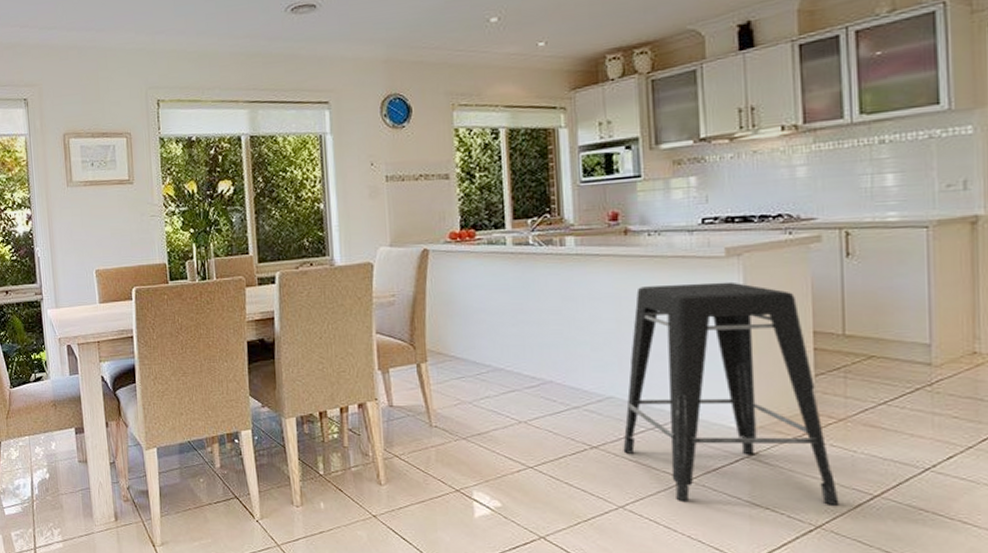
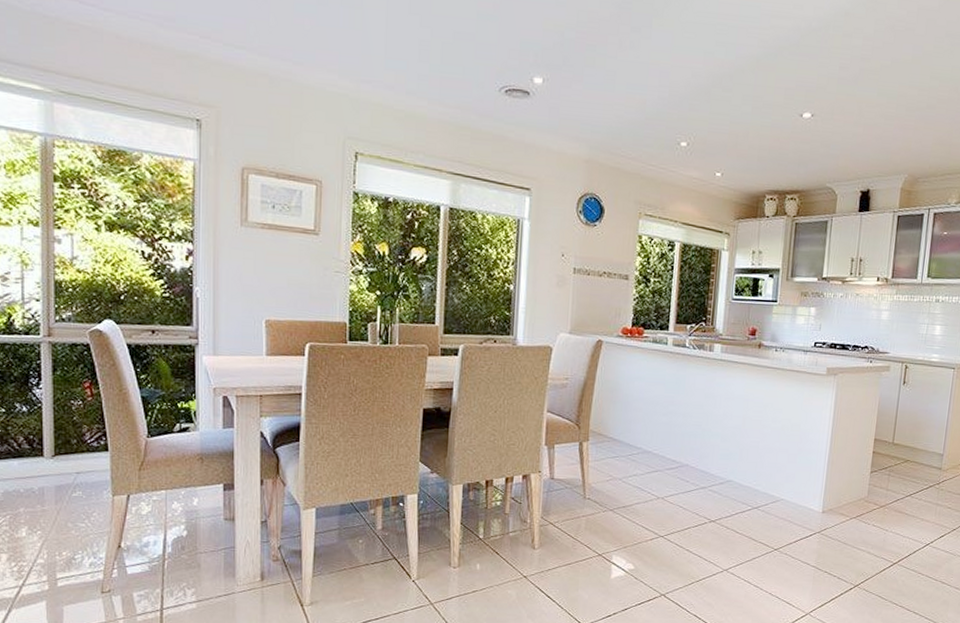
stool: present [623,281,839,505] -> none [733,392,872,570]

